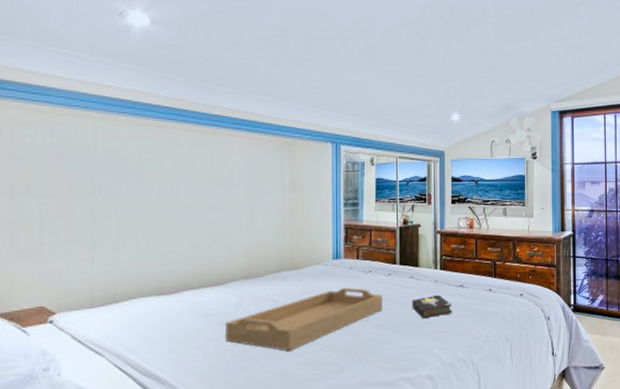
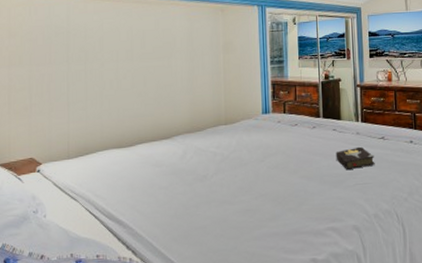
serving tray: present [226,287,383,351] -> none [173,140,309,200]

